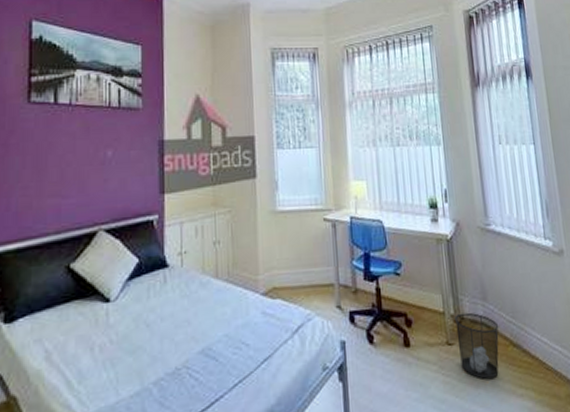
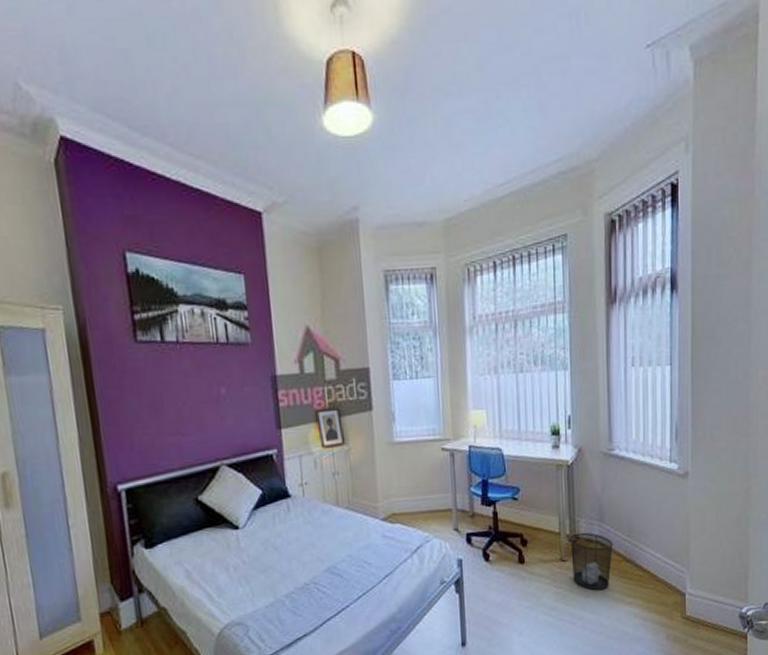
picture frame: none [200,173,229,215] -> present [316,407,346,448]

